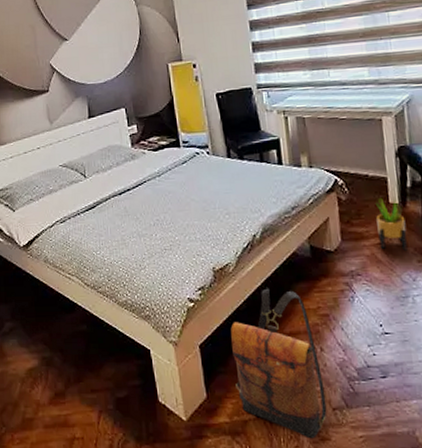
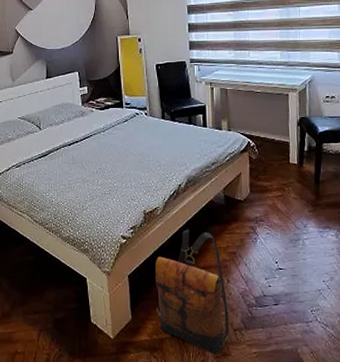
potted plant: present [376,198,407,251] -> none [279,159,302,202]

